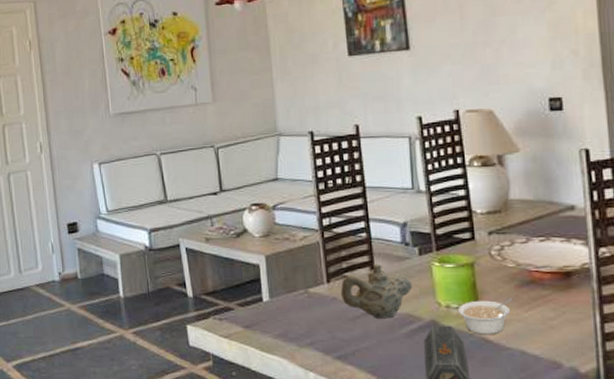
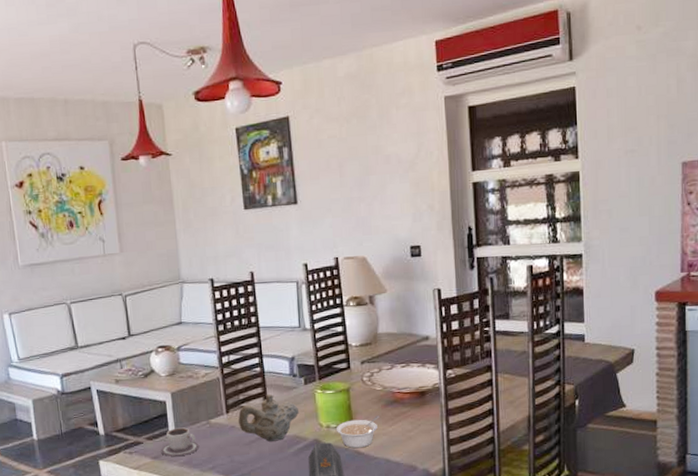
cup: none [253,295,297,327] -> present [161,427,200,456]

